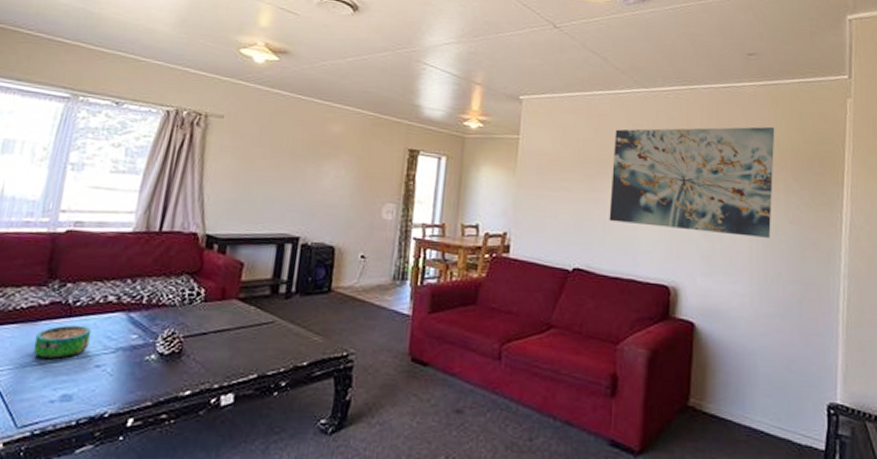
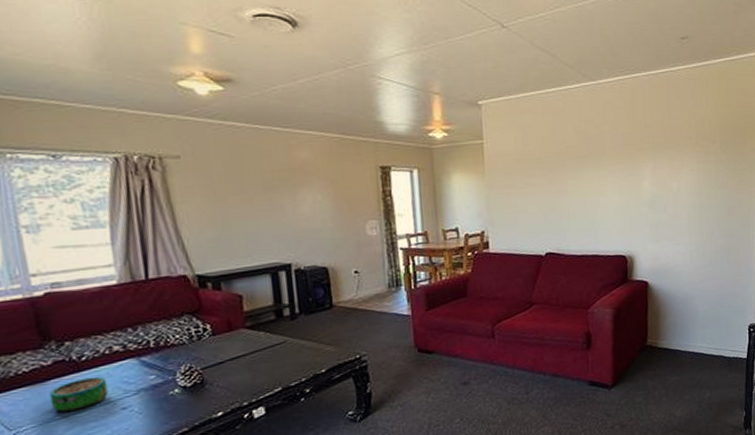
wall art: present [609,126,775,238] -> none [569,105,706,209]

